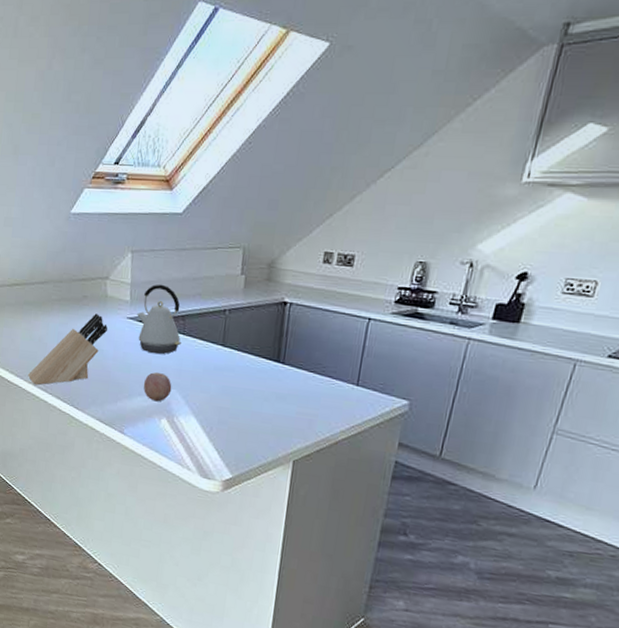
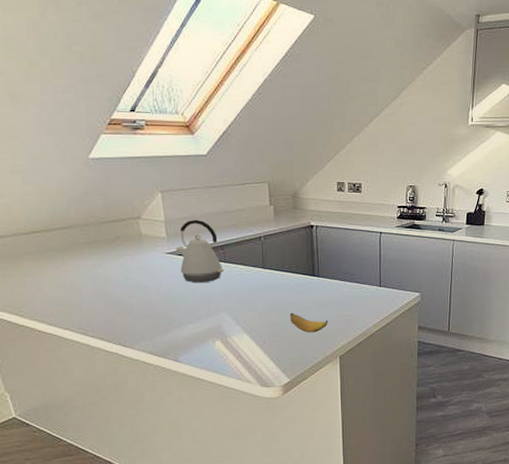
knife block: present [27,313,108,386] -> none [62,252,148,331]
fruit: present [143,372,172,402] -> none [192,300,221,327]
banana: none [243,400,287,428] -> present [290,312,328,333]

